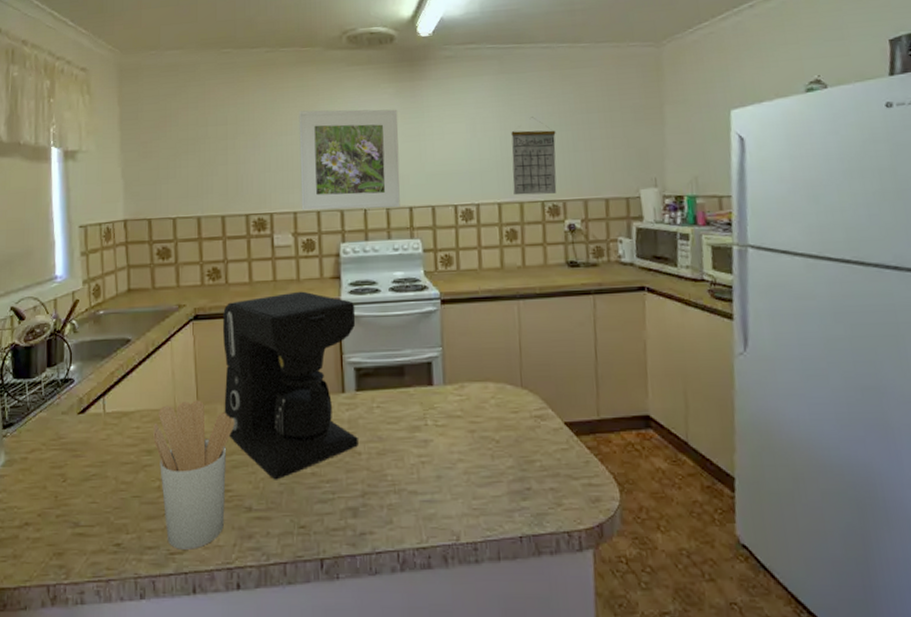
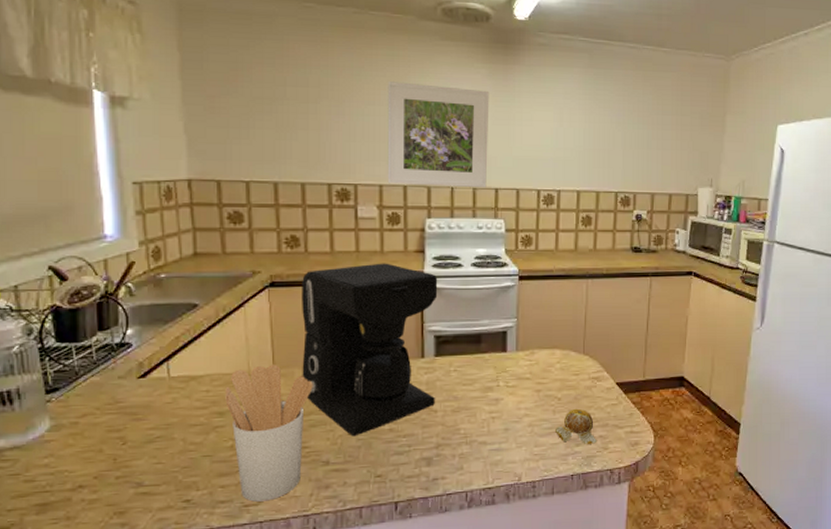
fruit: none [495,453,548,498] -> present [554,408,598,444]
calendar: present [511,117,557,196] -> none [592,113,634,186]

